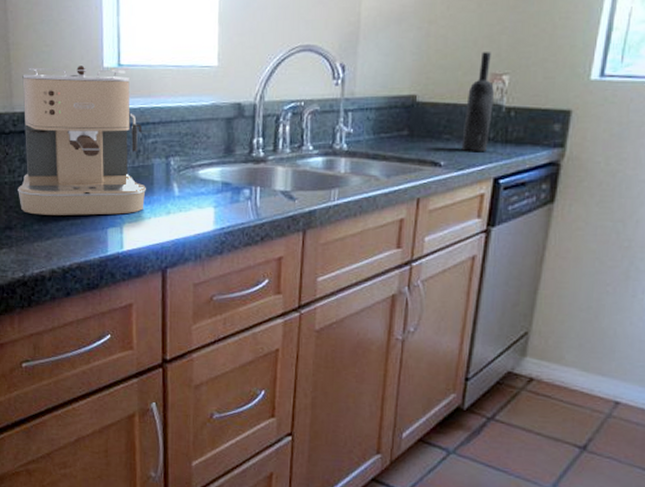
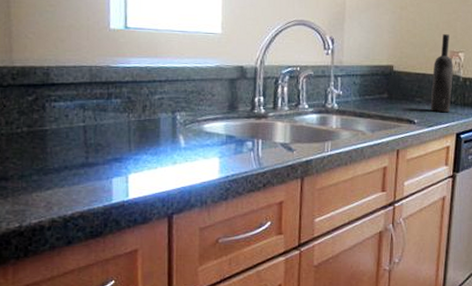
coffee maker: present [18,66,146,215] -> none [15,25,152,166]

